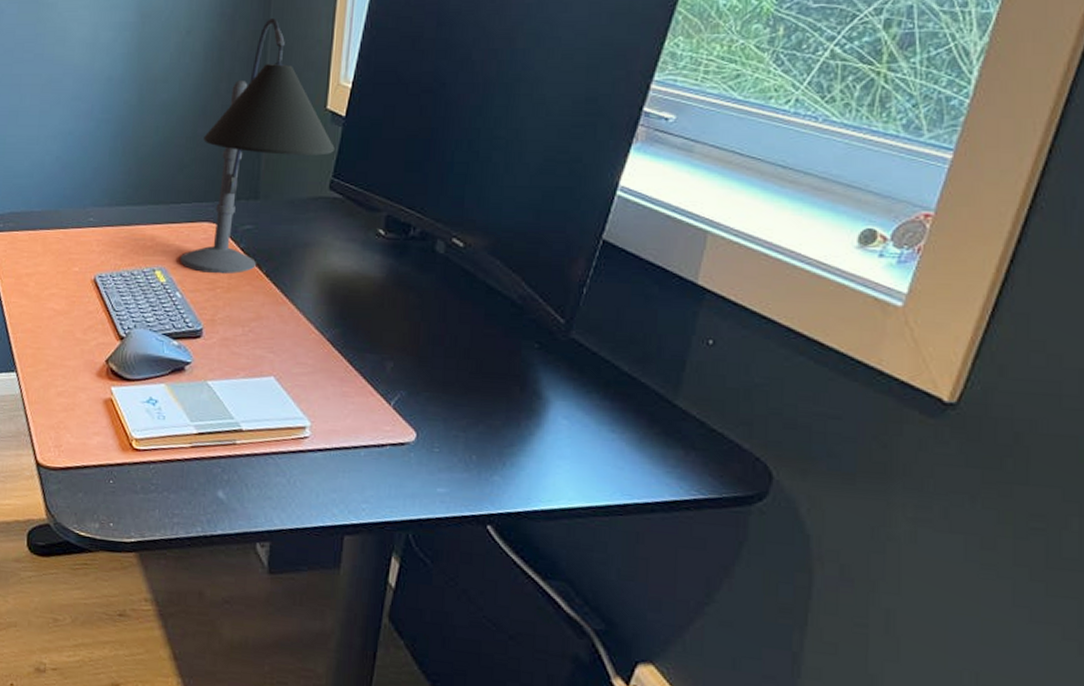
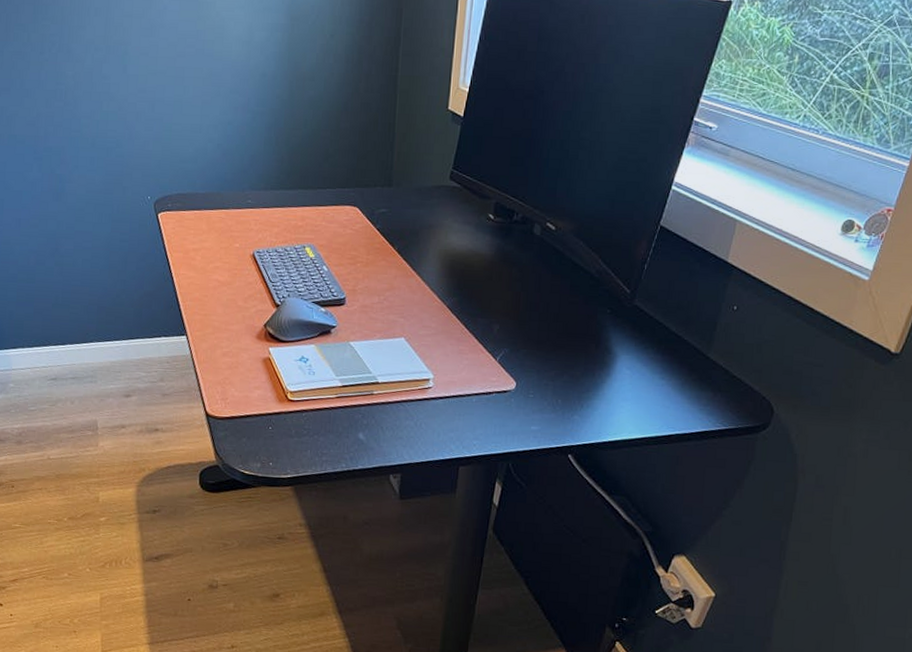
desk lamp: present [179,17,335,275] -> none [326,26,455,251]

